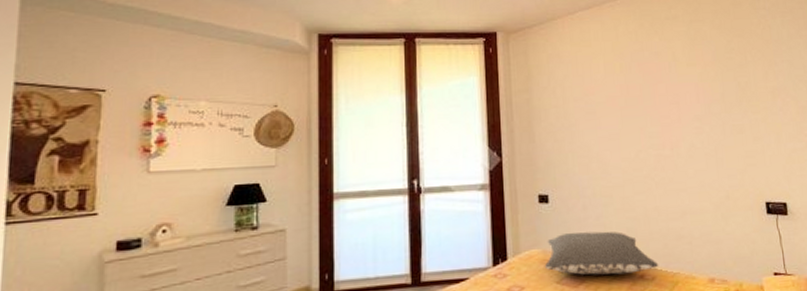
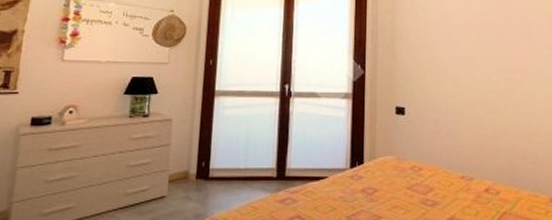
pillow: present [544,231,659,275] -> none [397,144,504,186]

